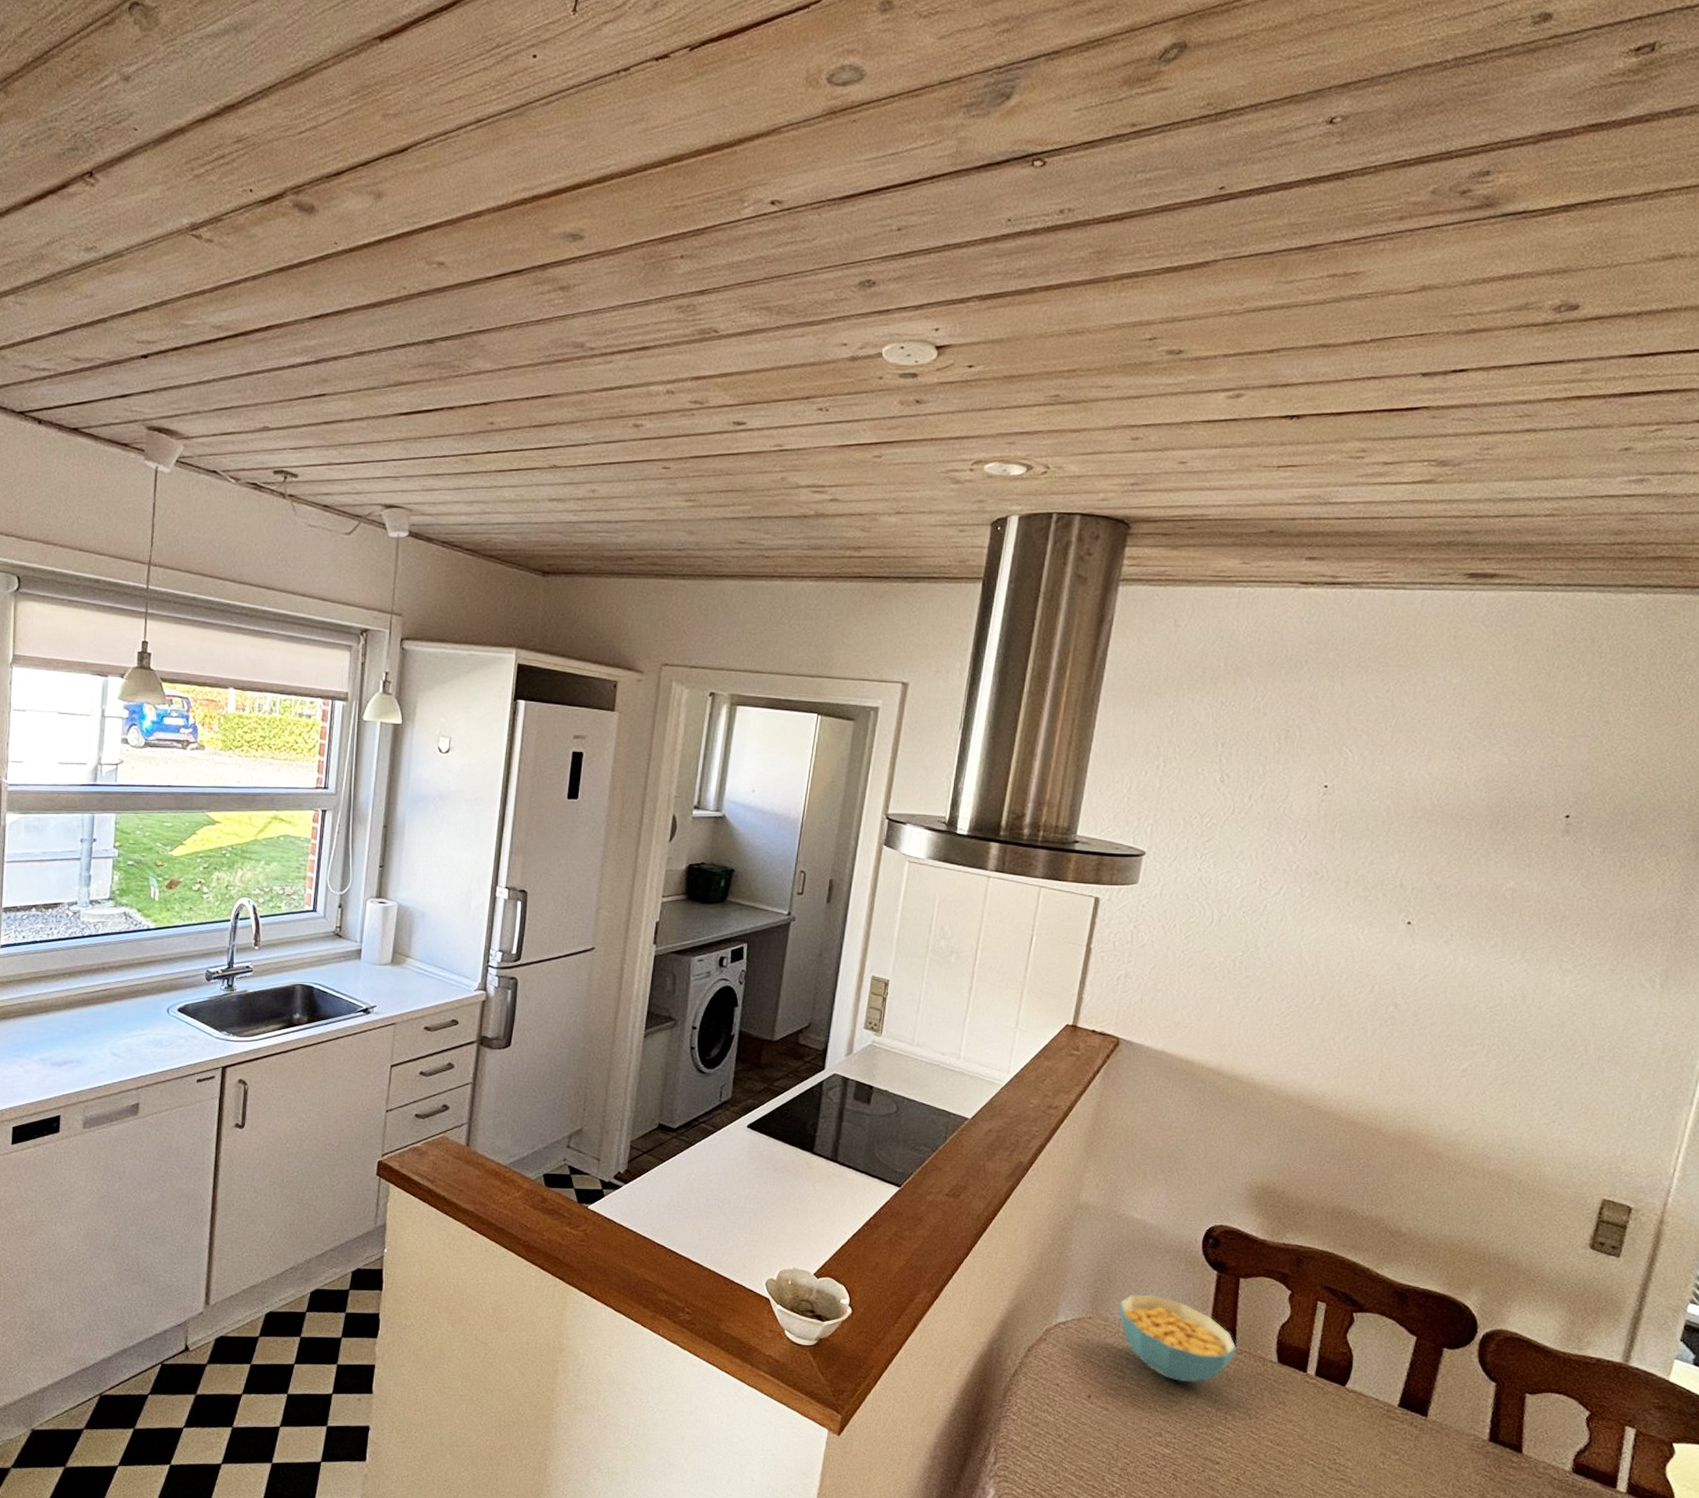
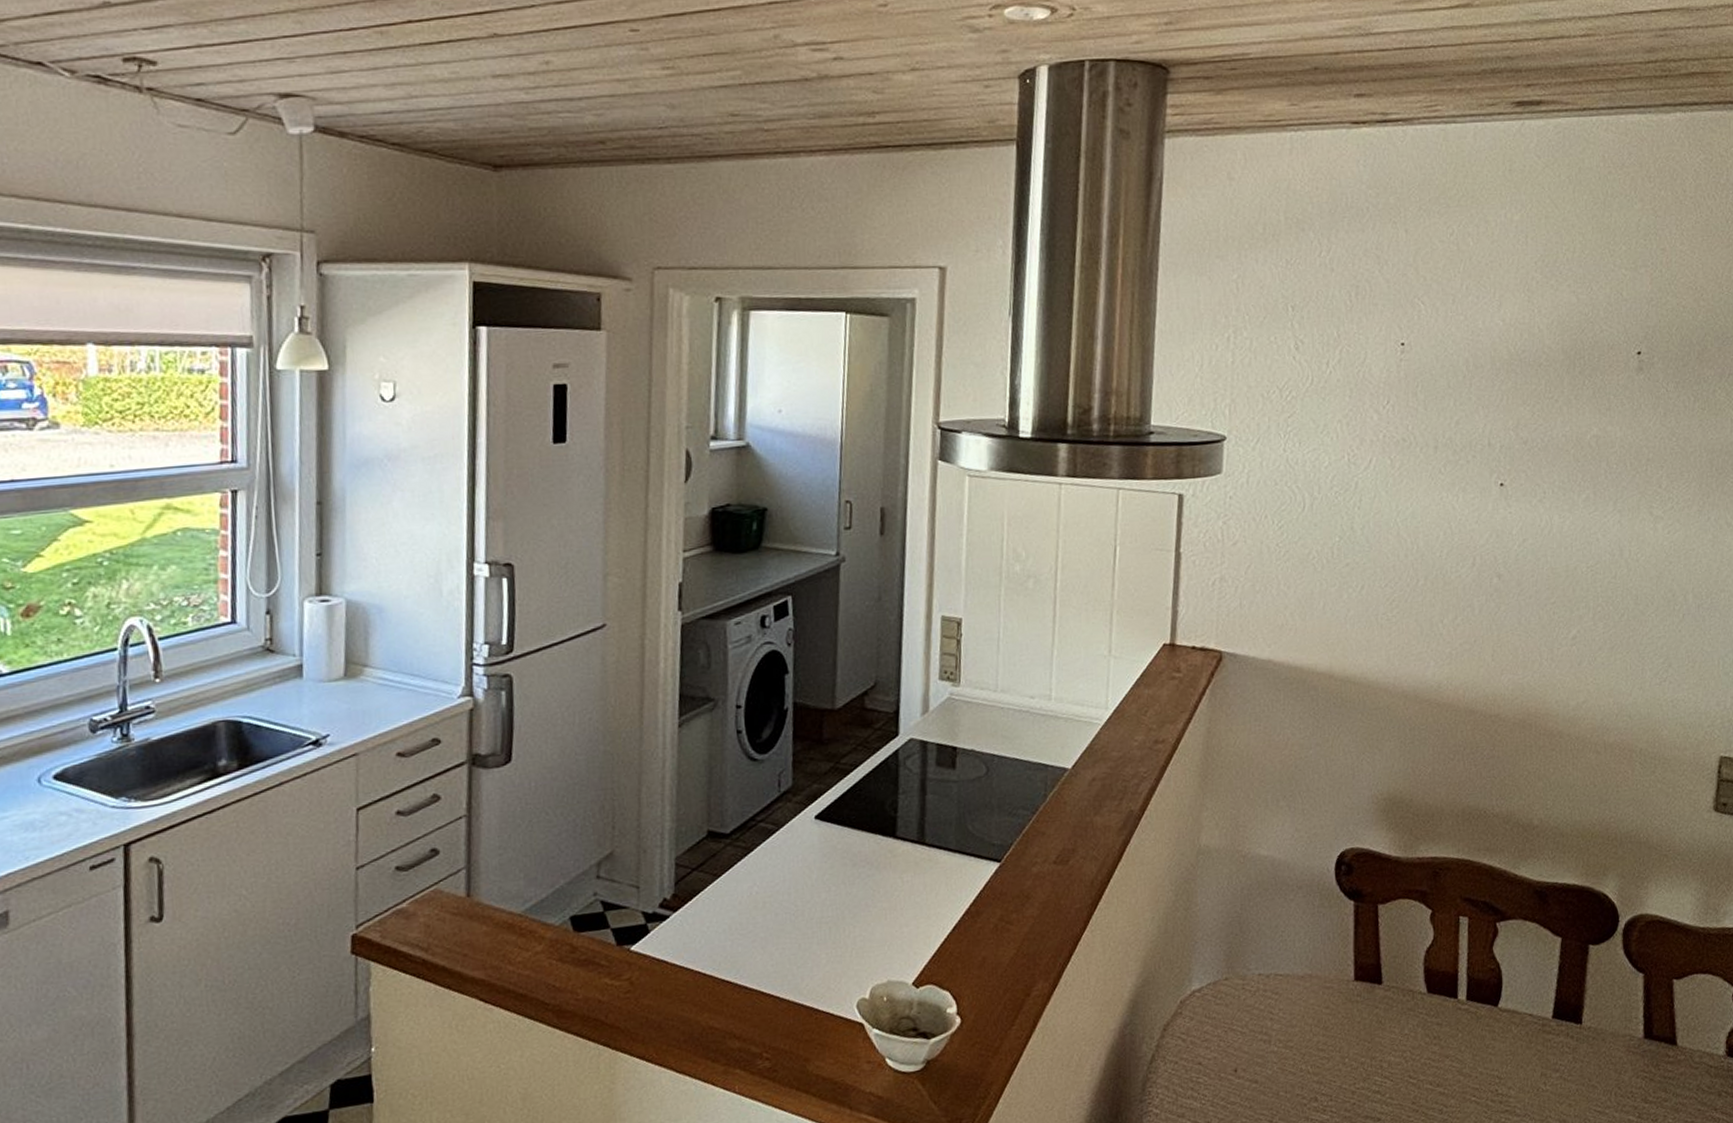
cereal bowl: present [1118,1293,1236,1383] -> none [1255,938,1383,1034]

